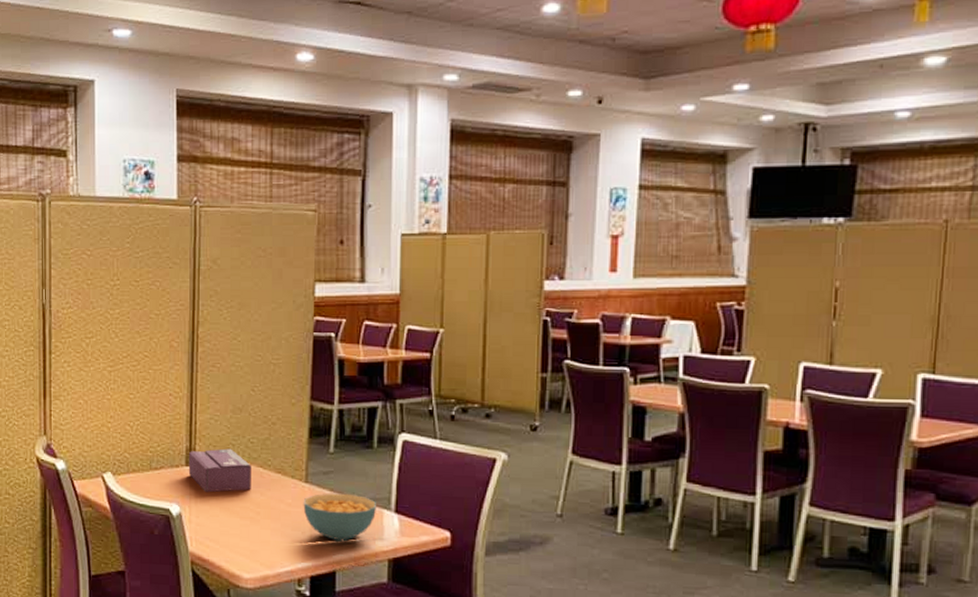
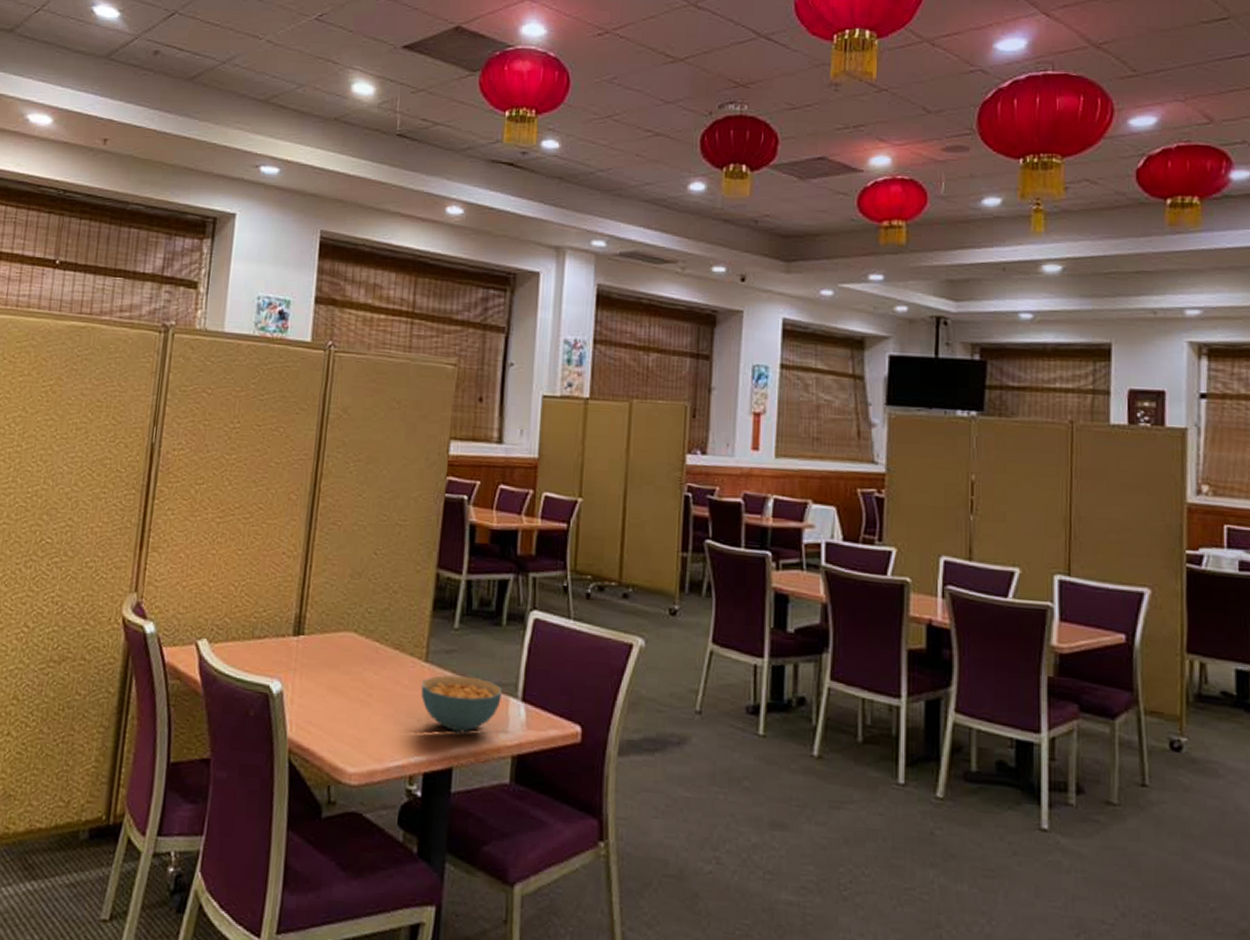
tissue box: present [188,448,251,493] -> none [295,618,367,668]

